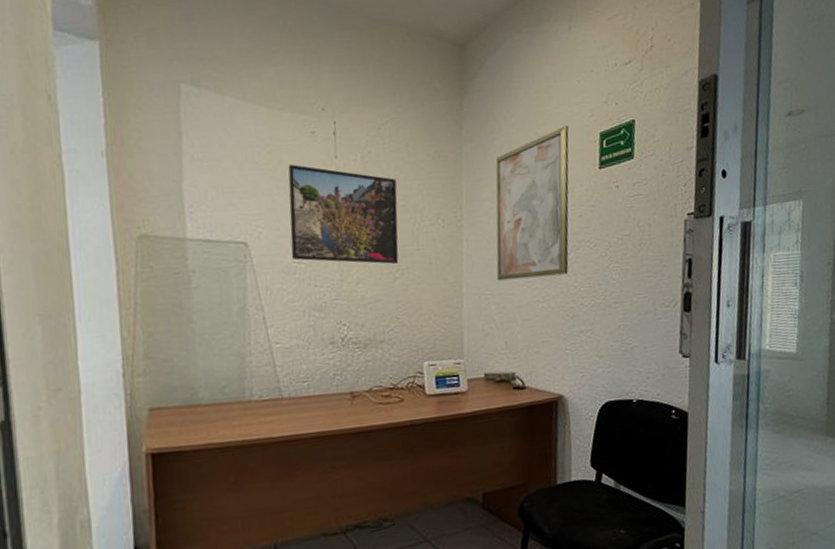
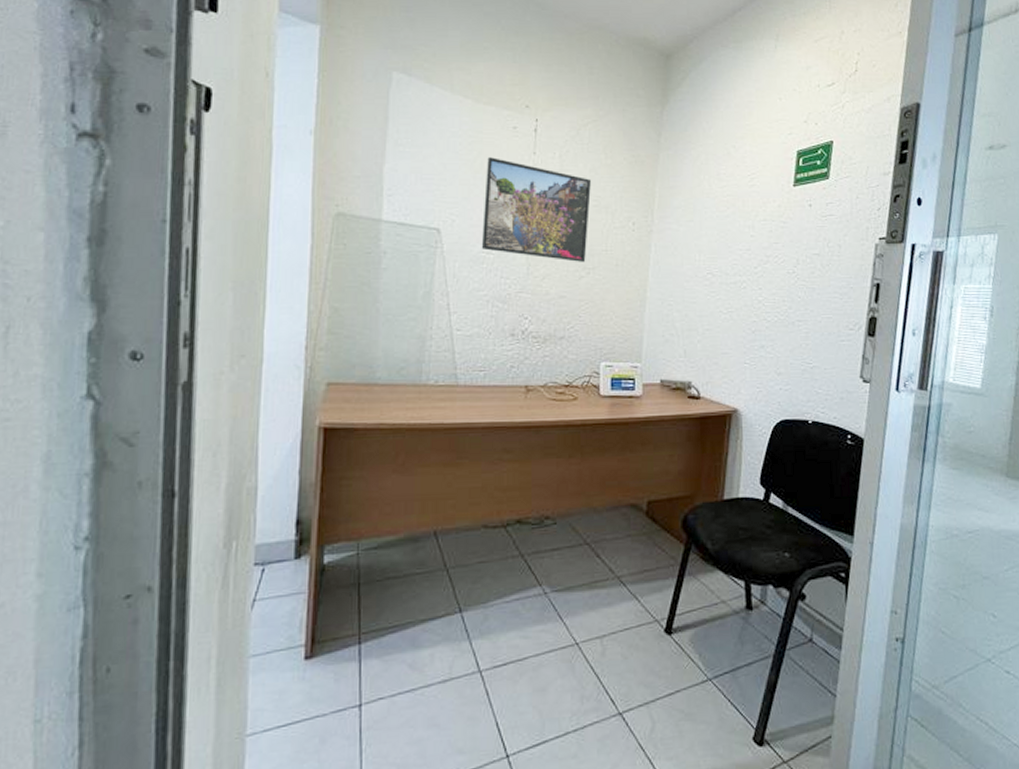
wall art: present [495,125,569,281] -> none [681,141,766,288]

